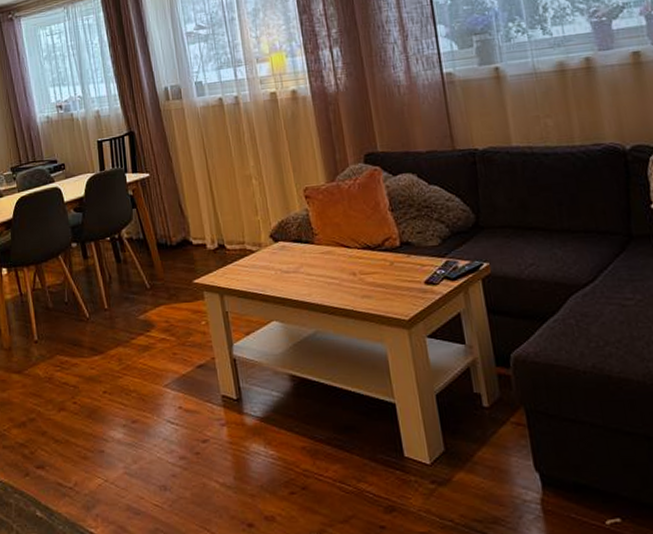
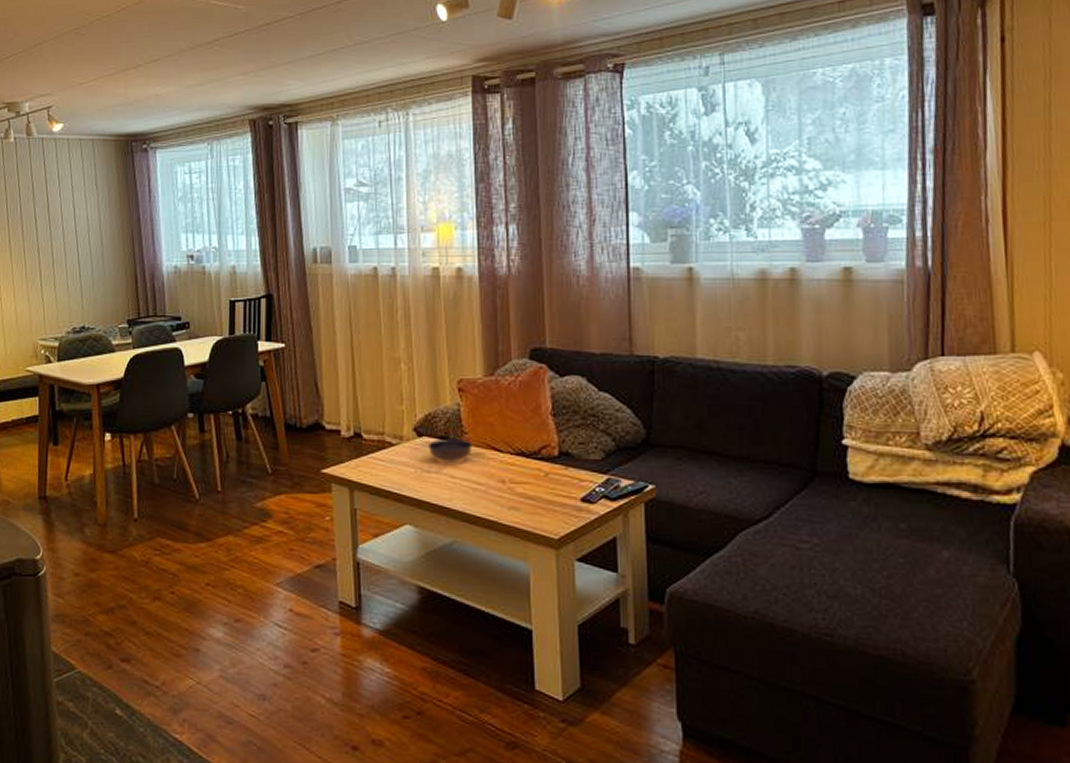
bowl: none [284,240,324,264] -> present [428,439,472,464]

